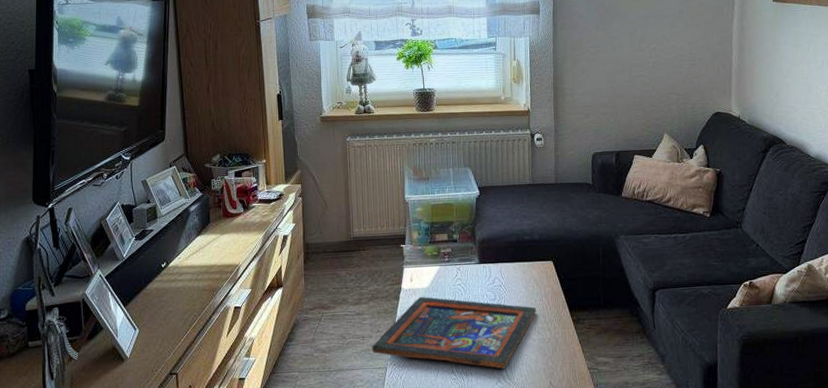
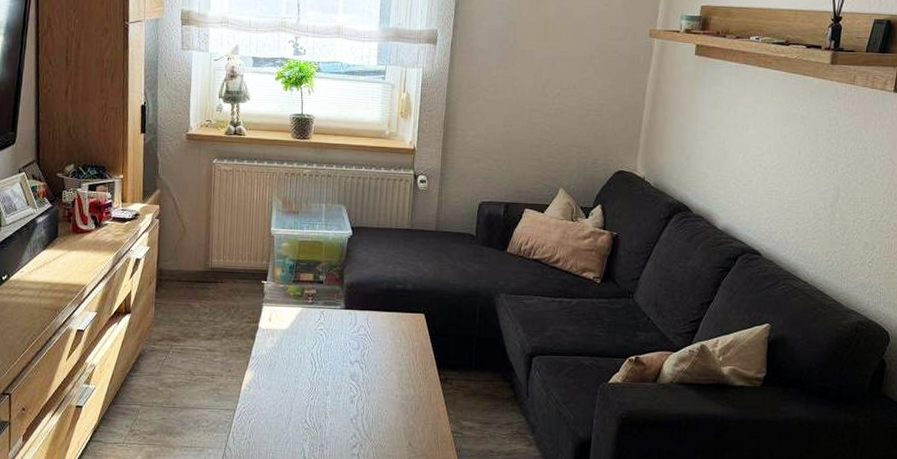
religious icon: present [372,297,536,369] -> none [221,339,402,424]

